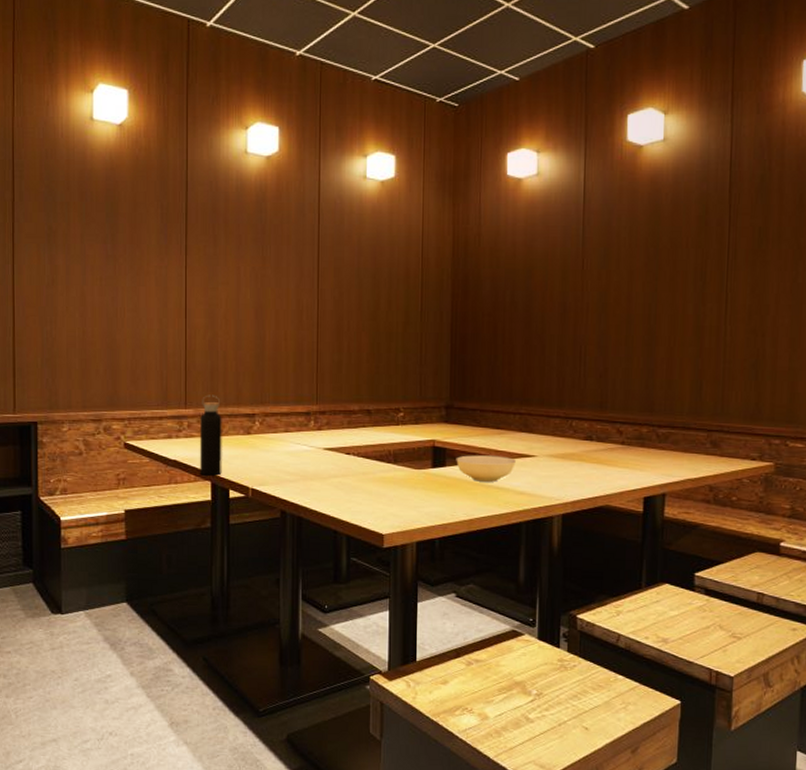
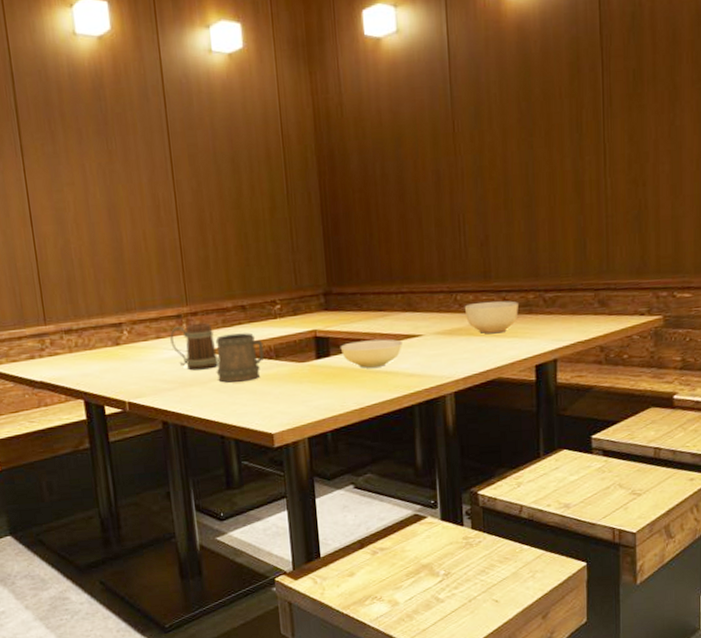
water bottle: present [199,395,222,476] -> none [62,307,94,394]
beer mug: none [298,421,340,466] -> present [170,322,219,371]
beer mug: none [336,435,384,481] -> present [215,332,265,383]
bowl: none [578,430,633,462] -> present [464,300,520,334]

